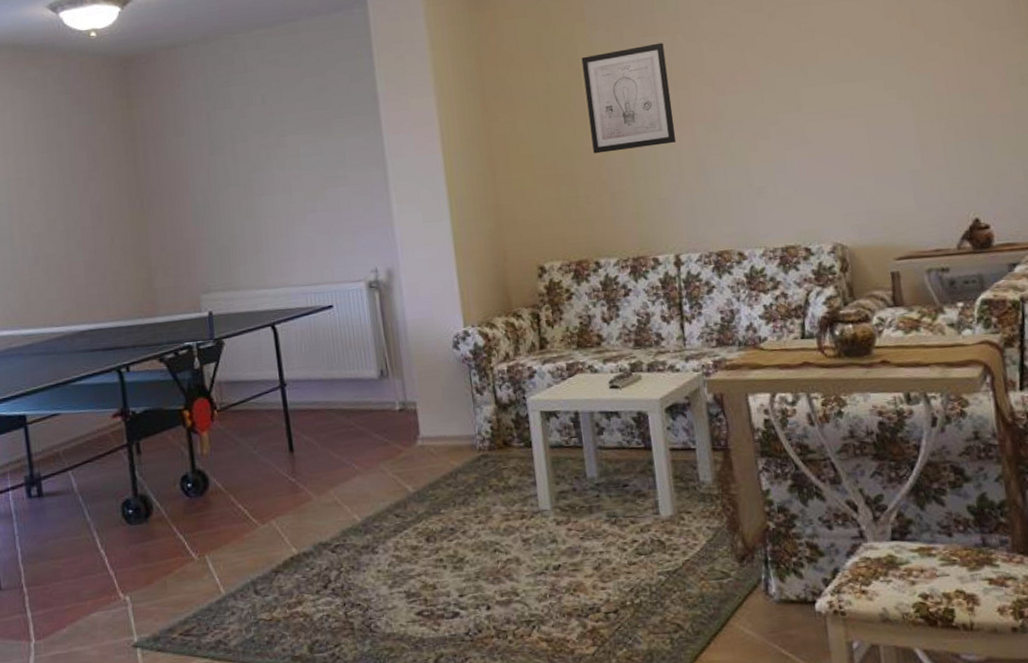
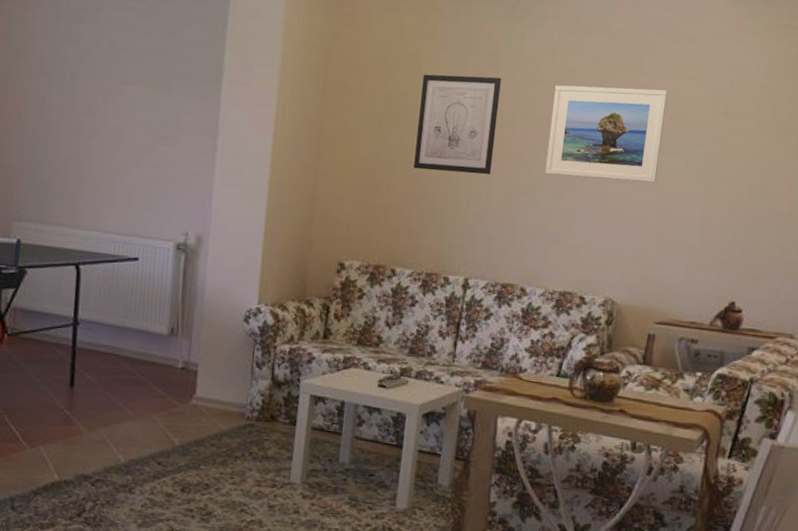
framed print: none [721,15,856,129] -> present [544,85,668,183]

